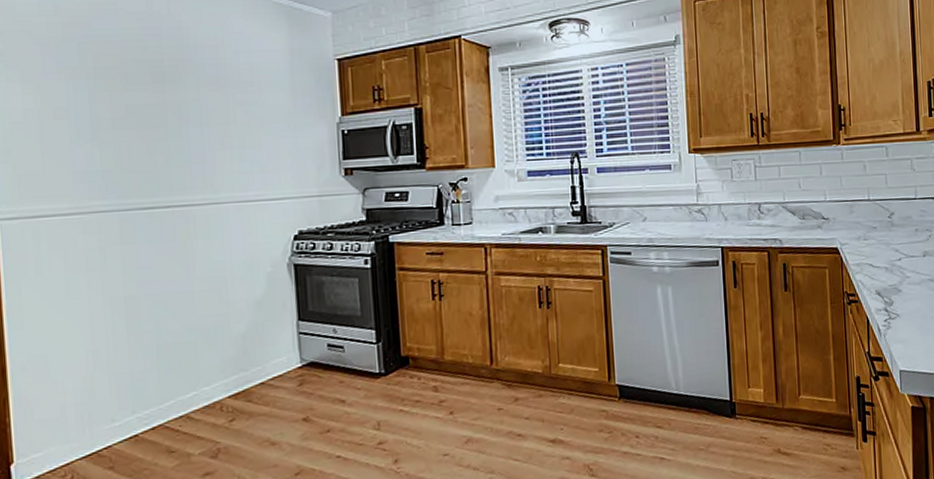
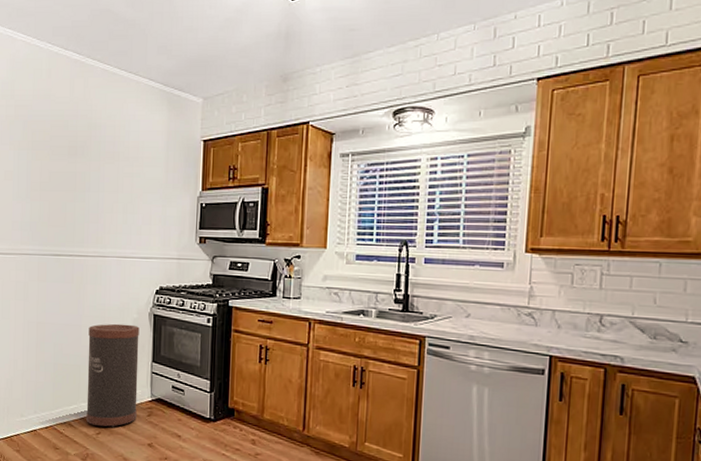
trash can: none [204,280,284,412] -> present [86,323,140,428]

